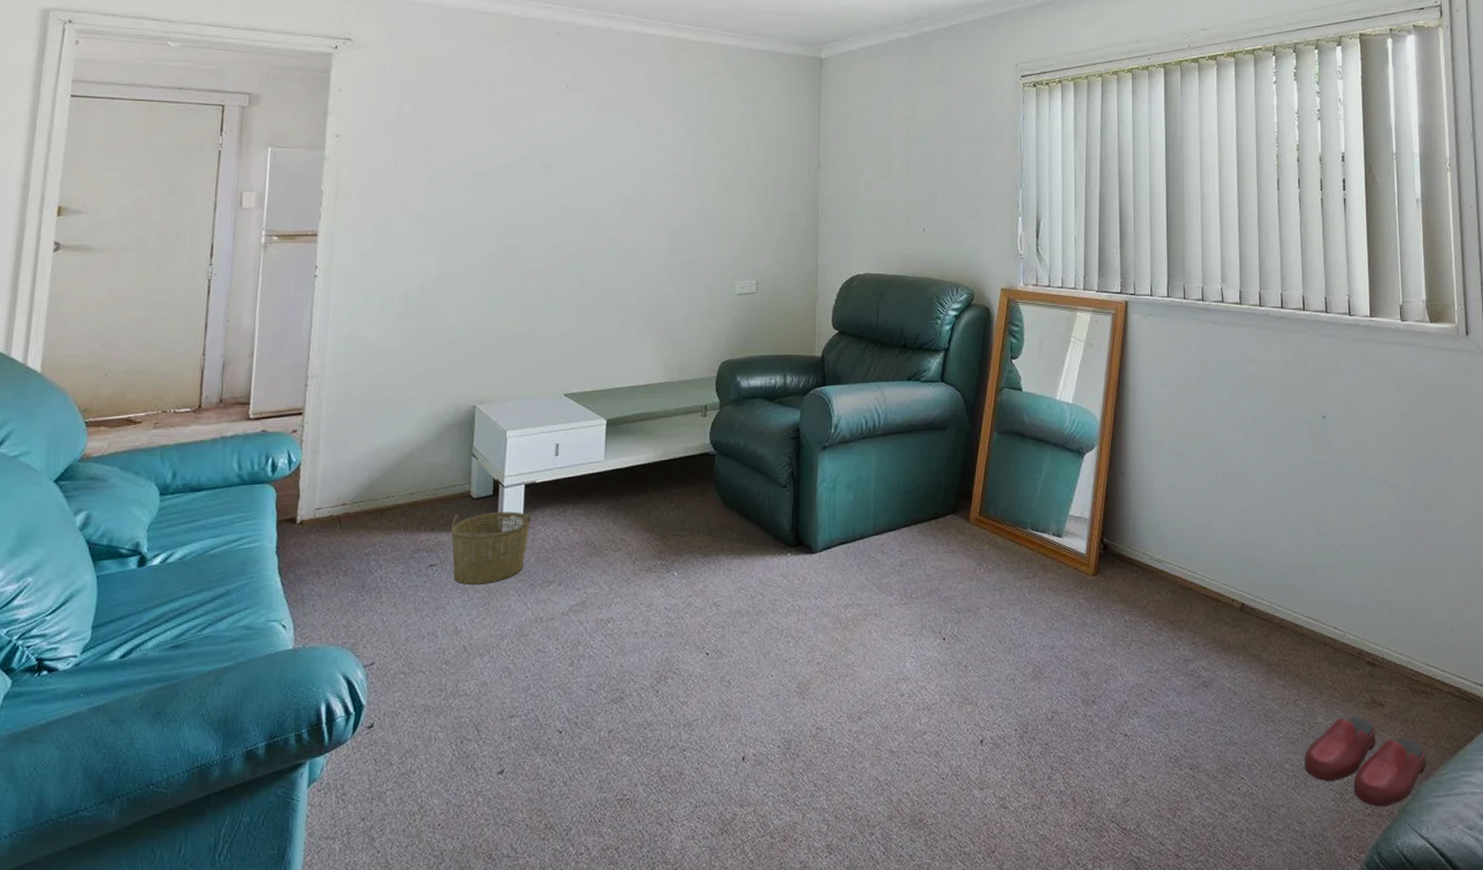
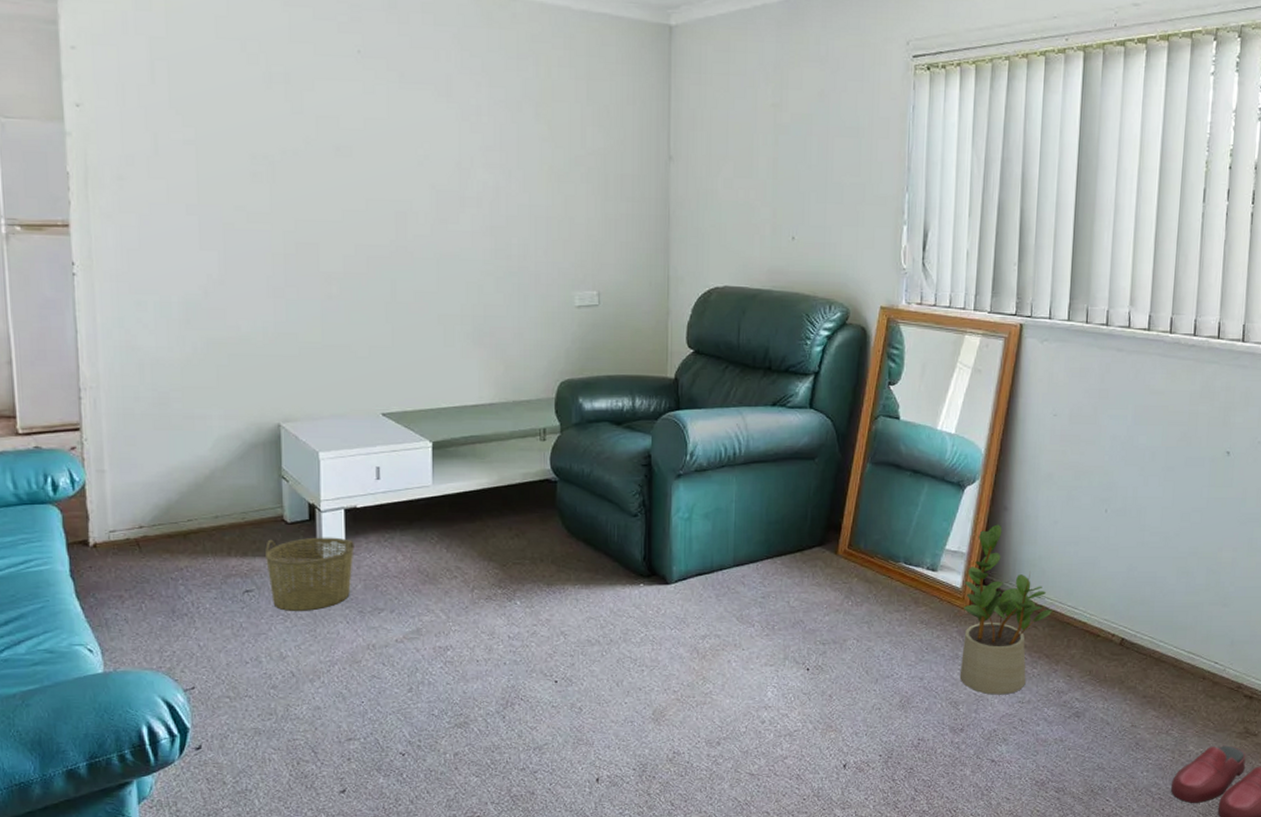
potted plant: none [1088,490,1173,664] -> present [959,524,1052,695]

